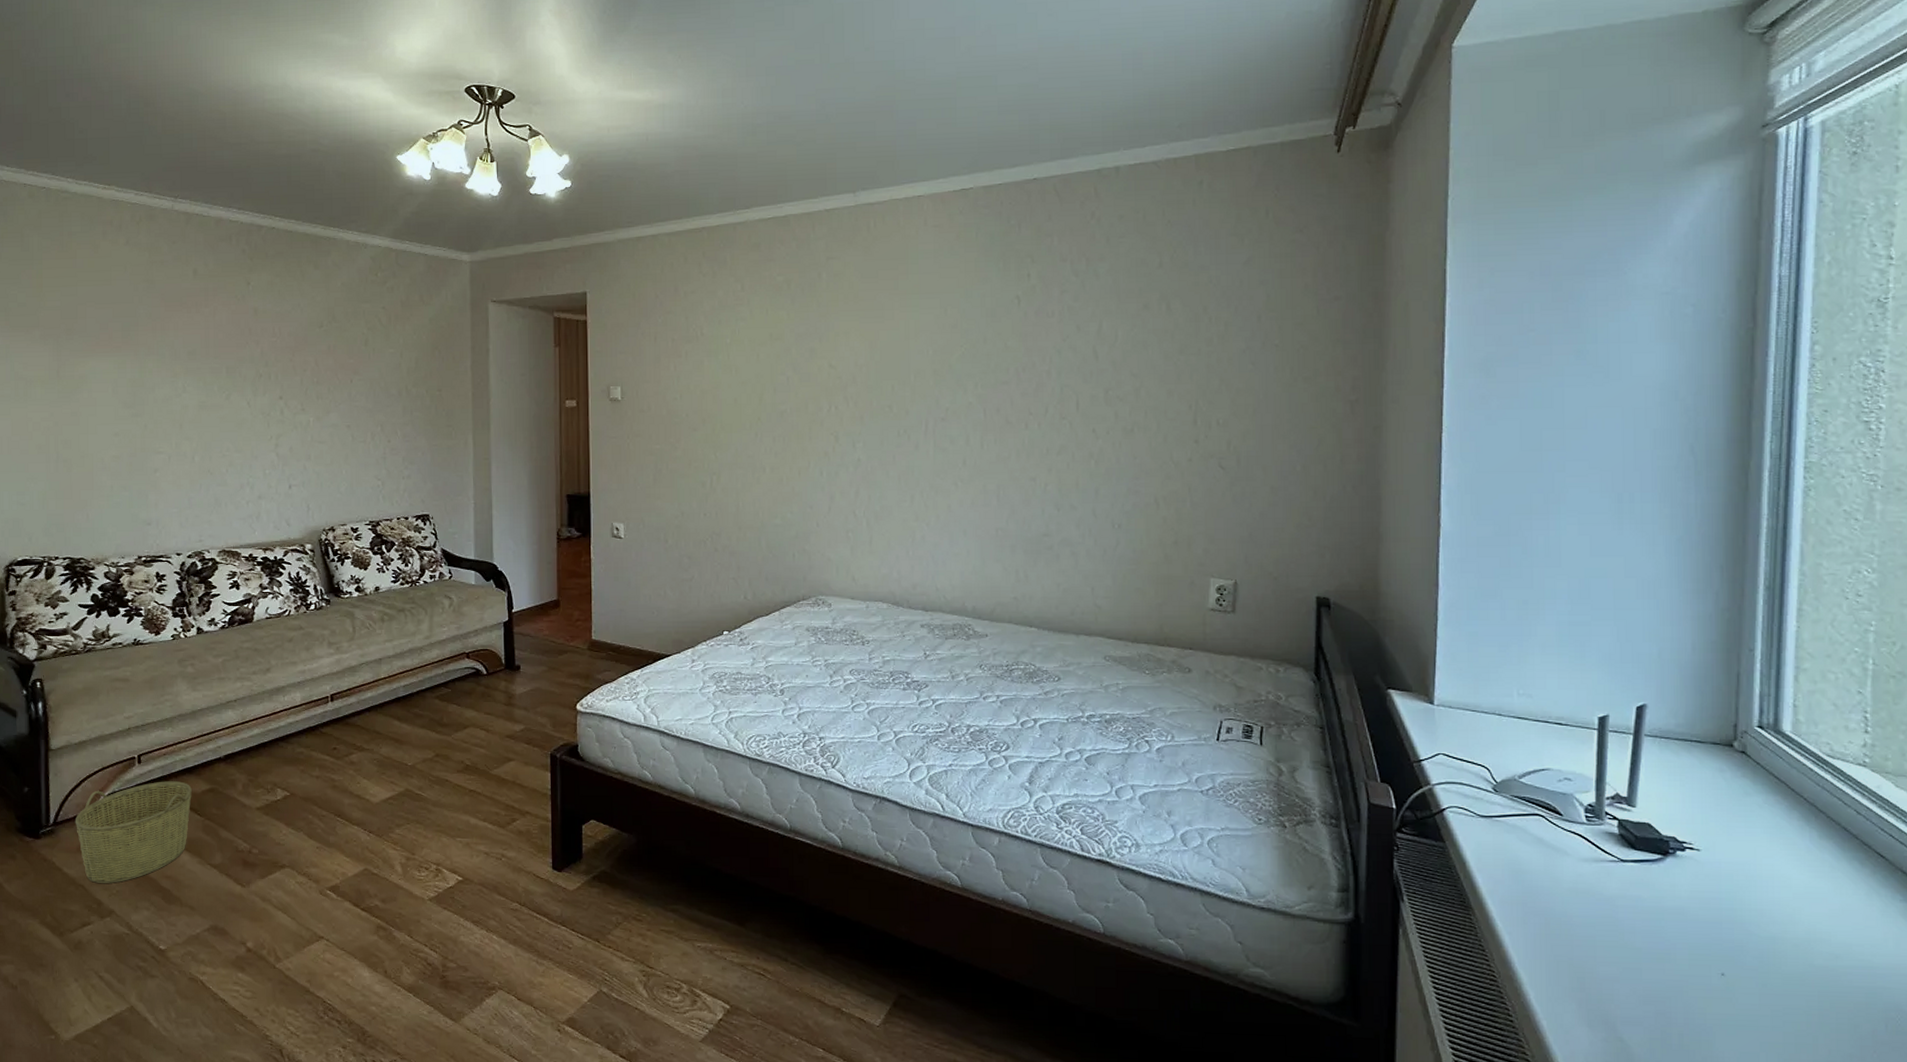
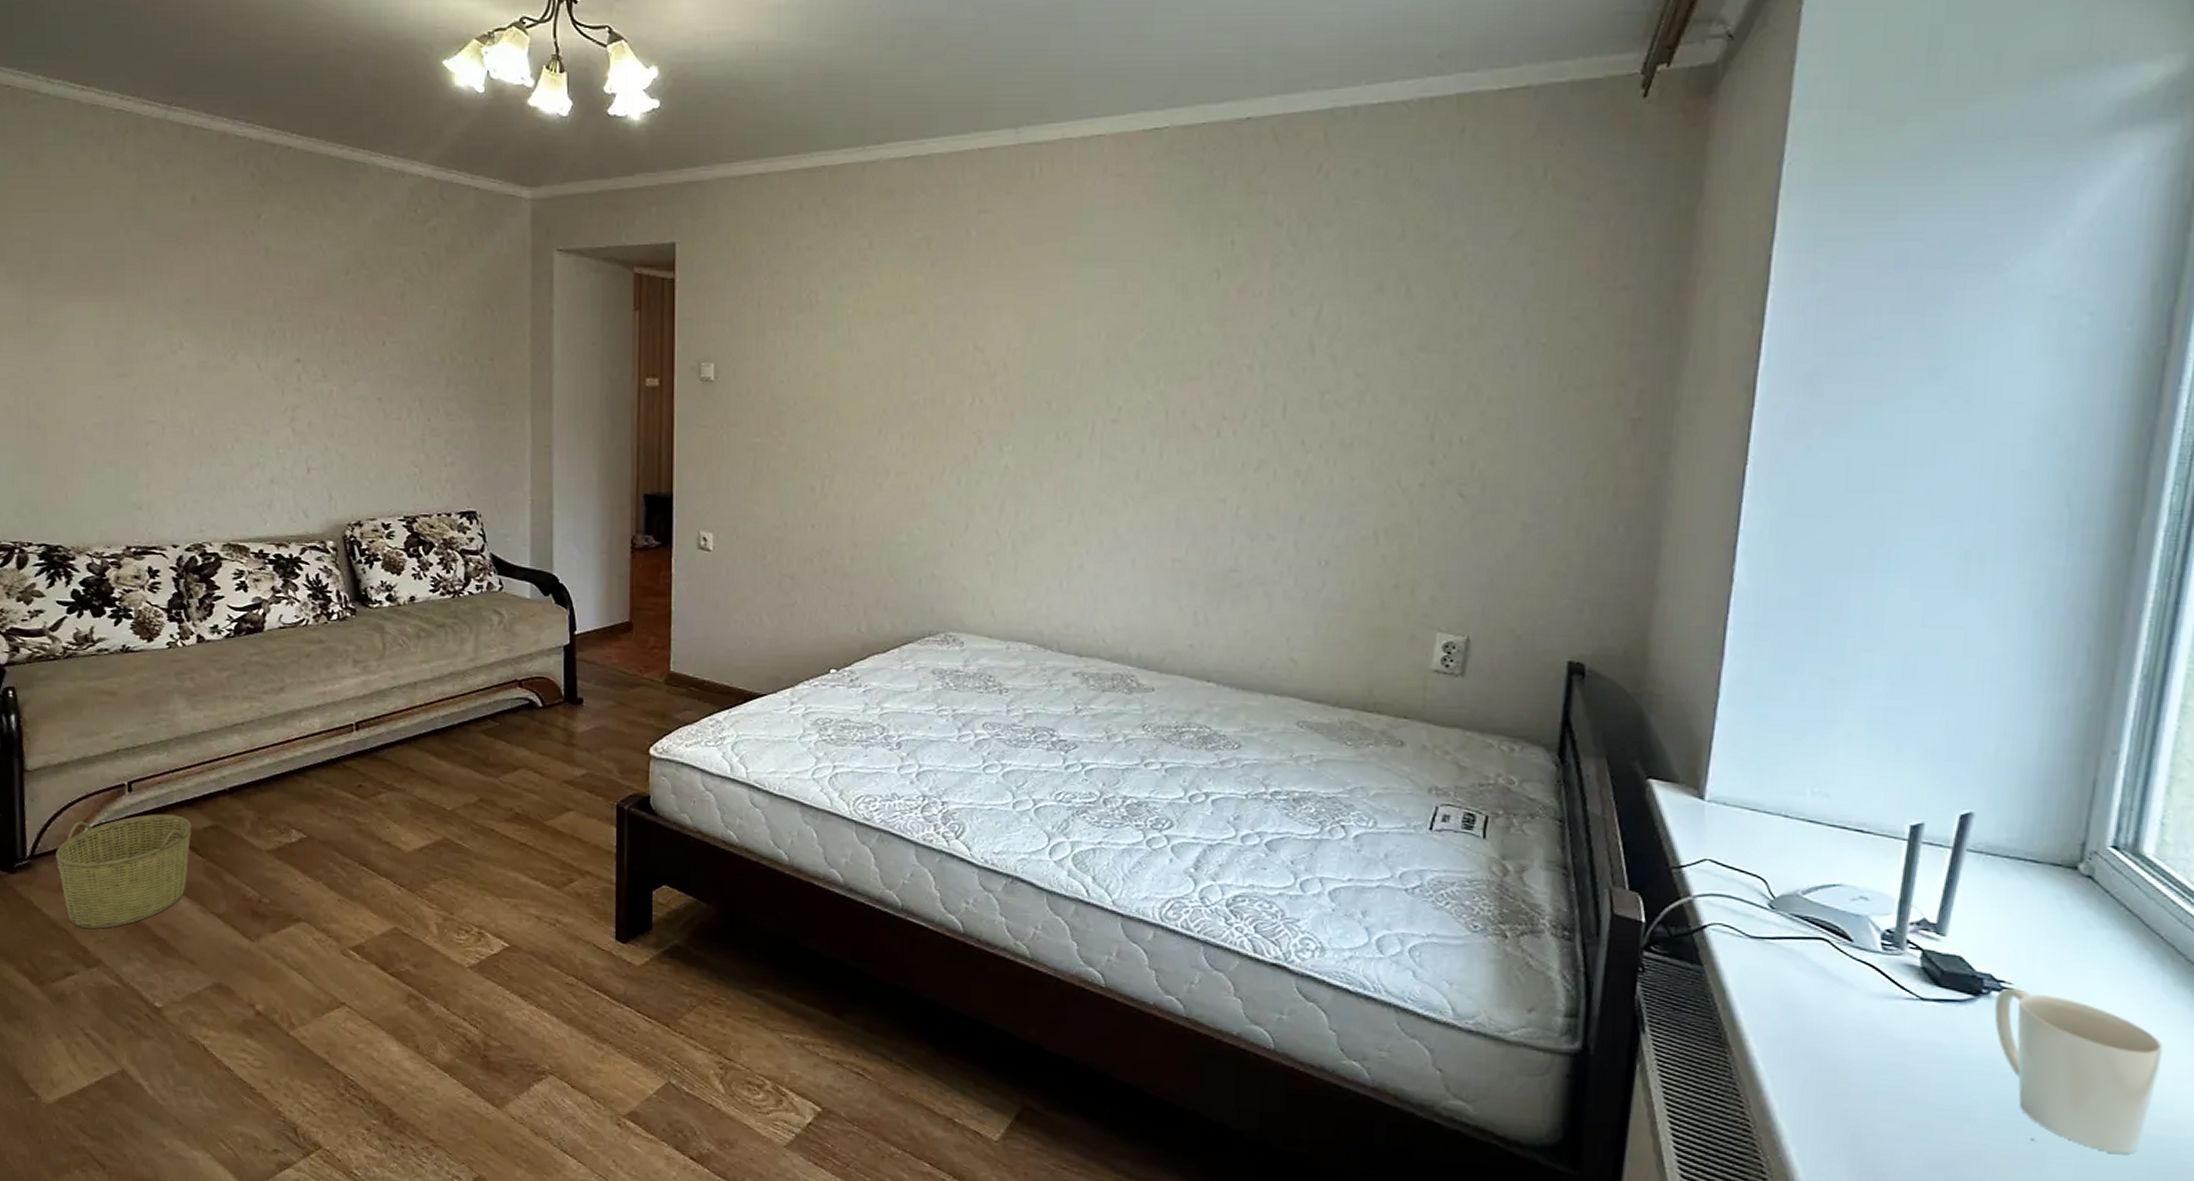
mug: none [1681,847,1818,982] -> present [1994,988,2164,1154]

